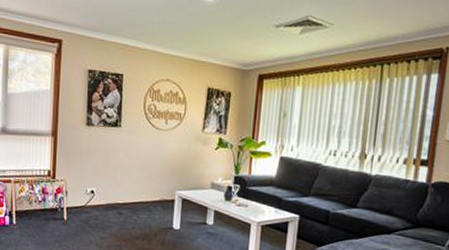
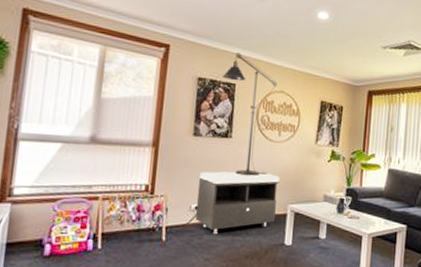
storage bench: none [92,158,167,216] -> present [196,171,280,234]
lamp: none [111,43,163,164] -> present [222,53,277,177]

